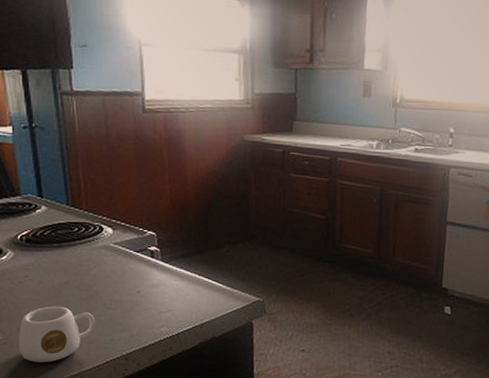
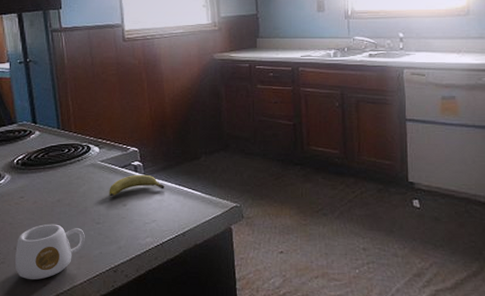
fruit: none [122,260,183,282] -> present [109,174,165,197]

